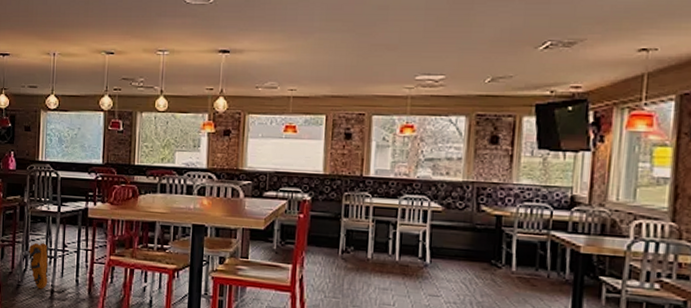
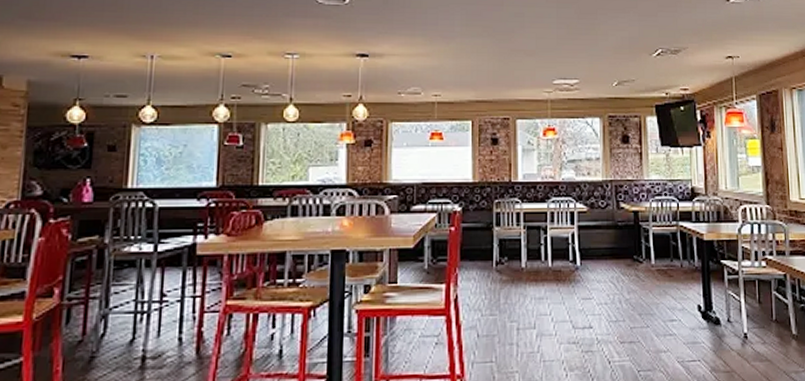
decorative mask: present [29,243,48,290] -> none [109,295,139,358]

